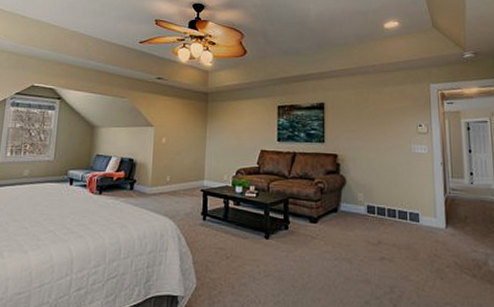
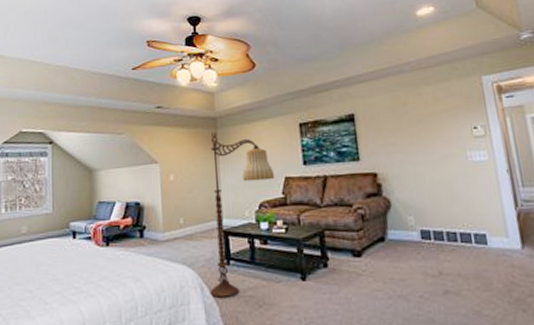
floor lamp: none [185,105,253,248] -> present [209,132,275,298]

